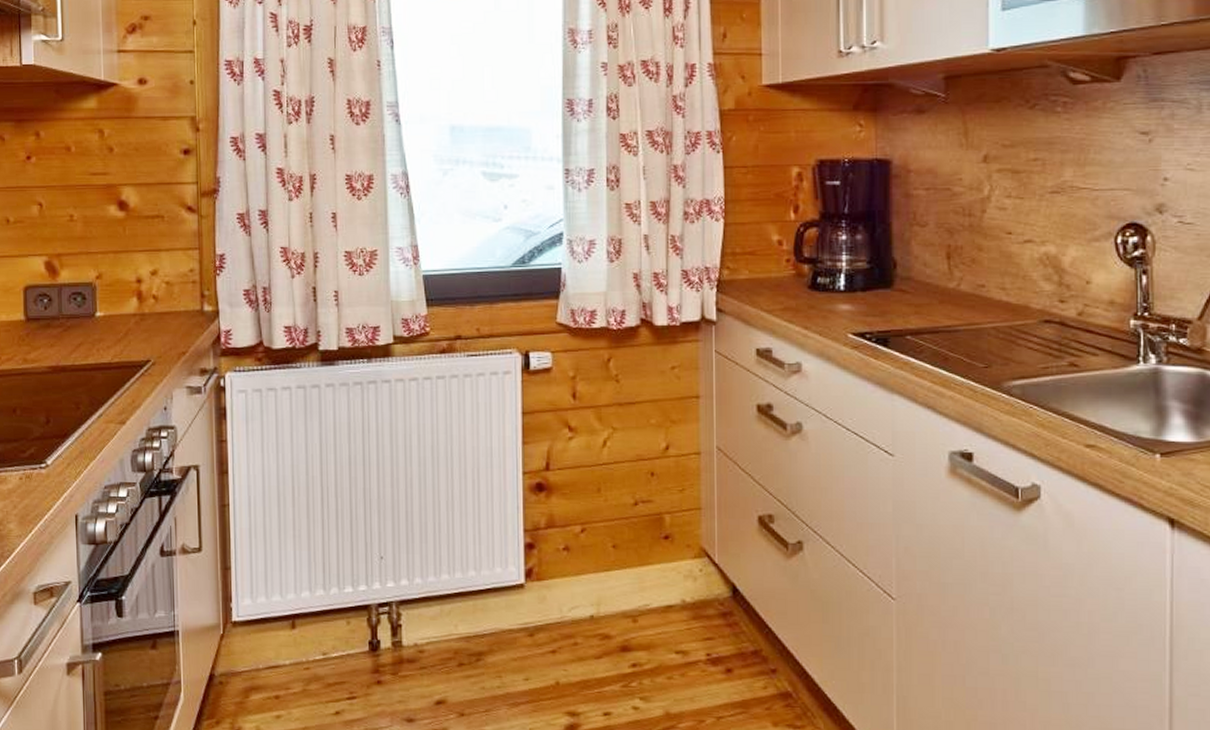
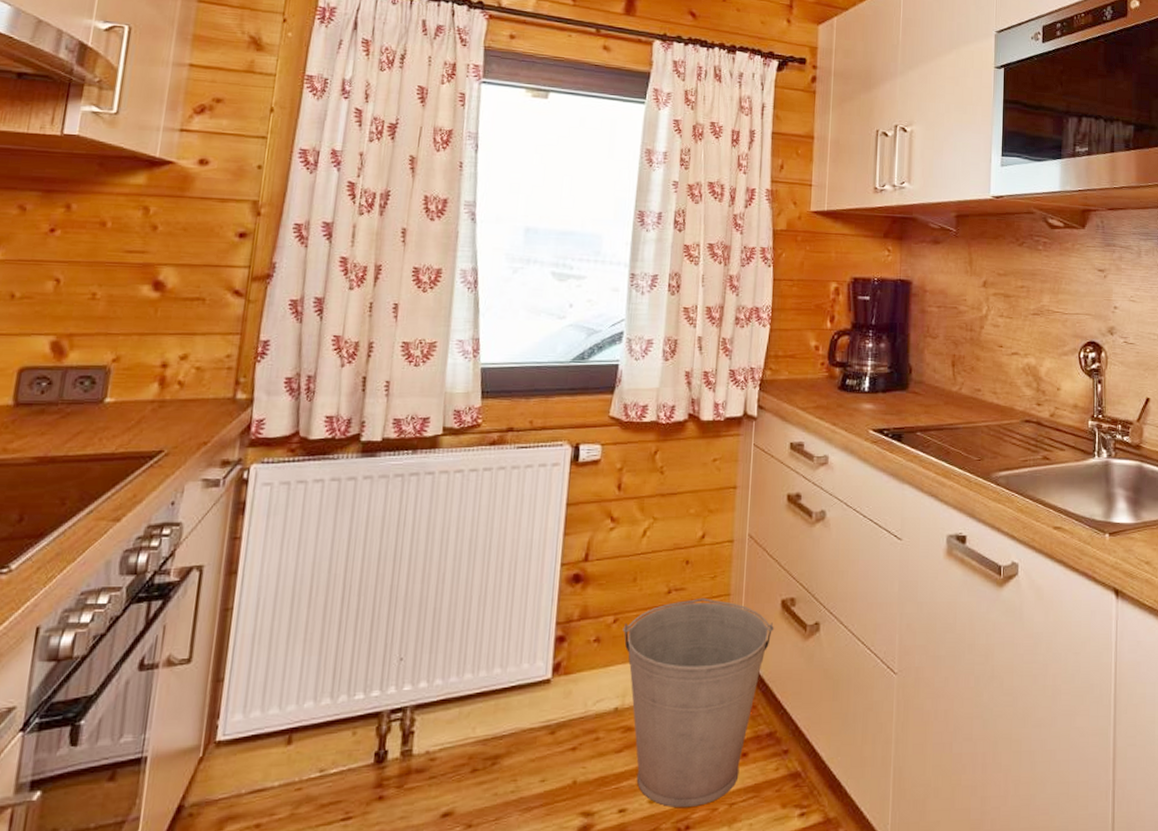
bucket: none [591,510,752,717] -> present [622,597,774,808]

